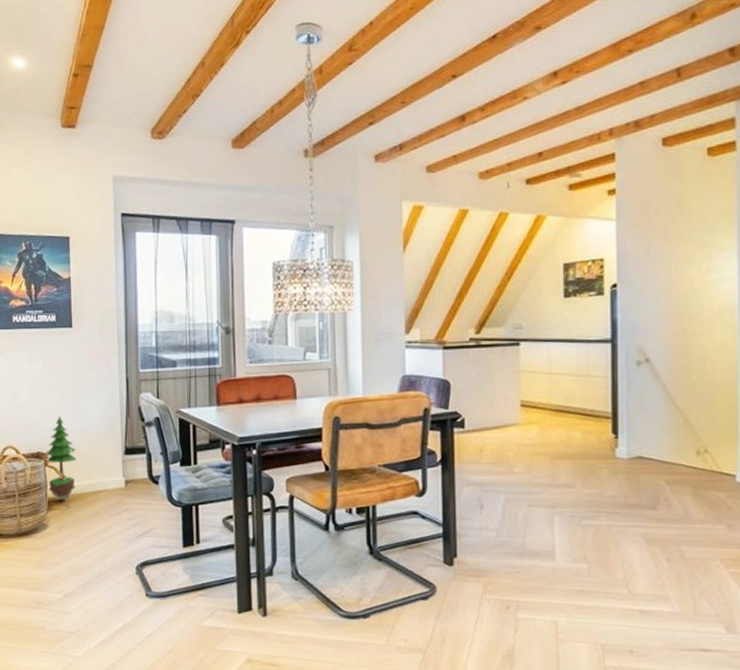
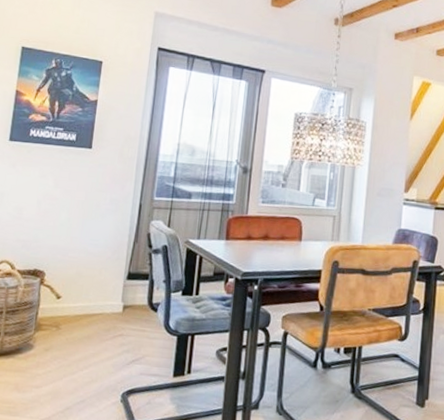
potted tree: present [46,416,77,501] -> none [40,235,76,322]

